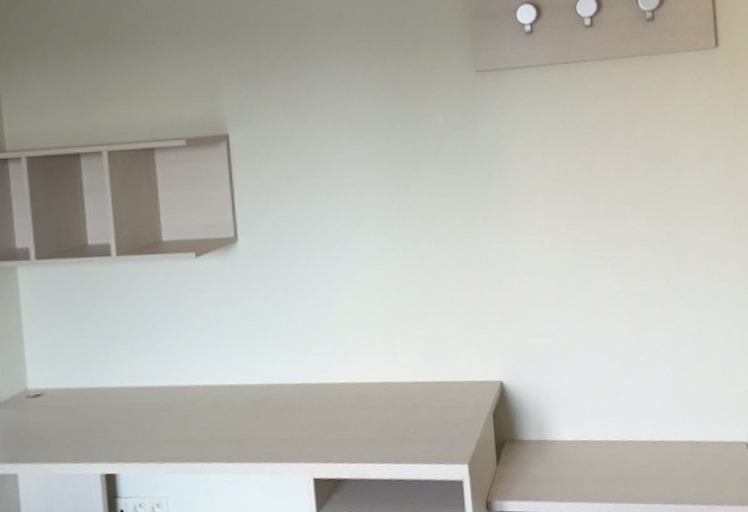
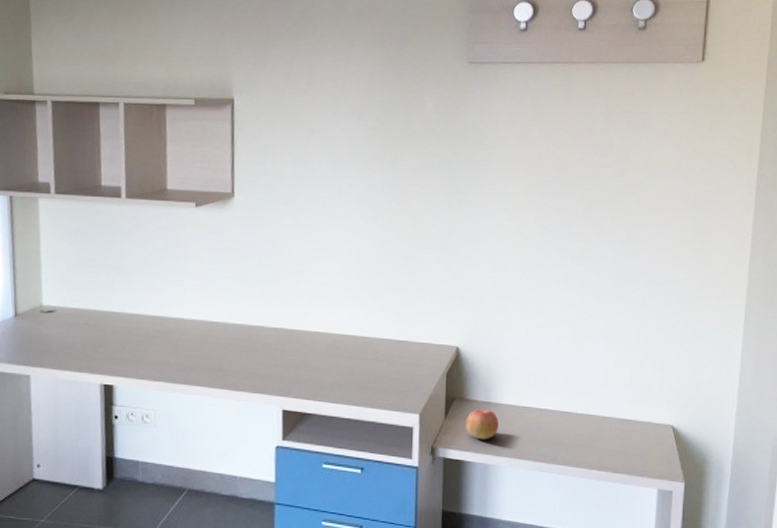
apple: none [521,449,558,486] -> present [466,410,499,440]

